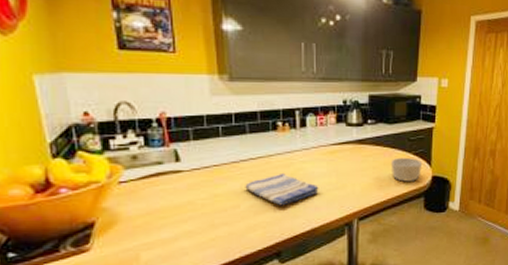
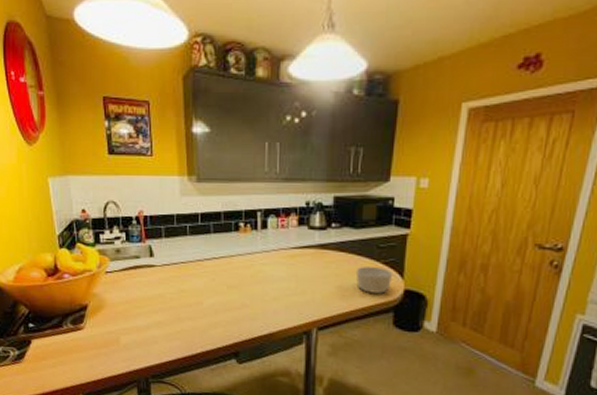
dish towel: present [245,172,319,206] -> none [208,273,278,307]

